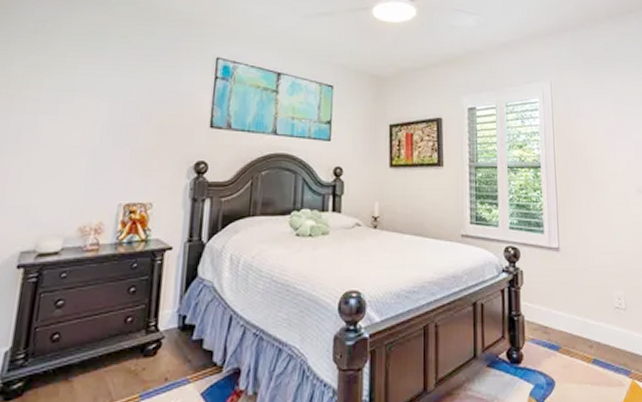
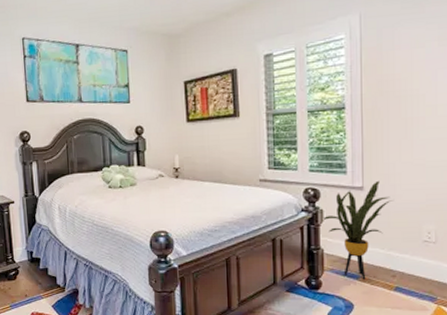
house plant: none [521,242,586,352] -> present [321,180,393,280]

